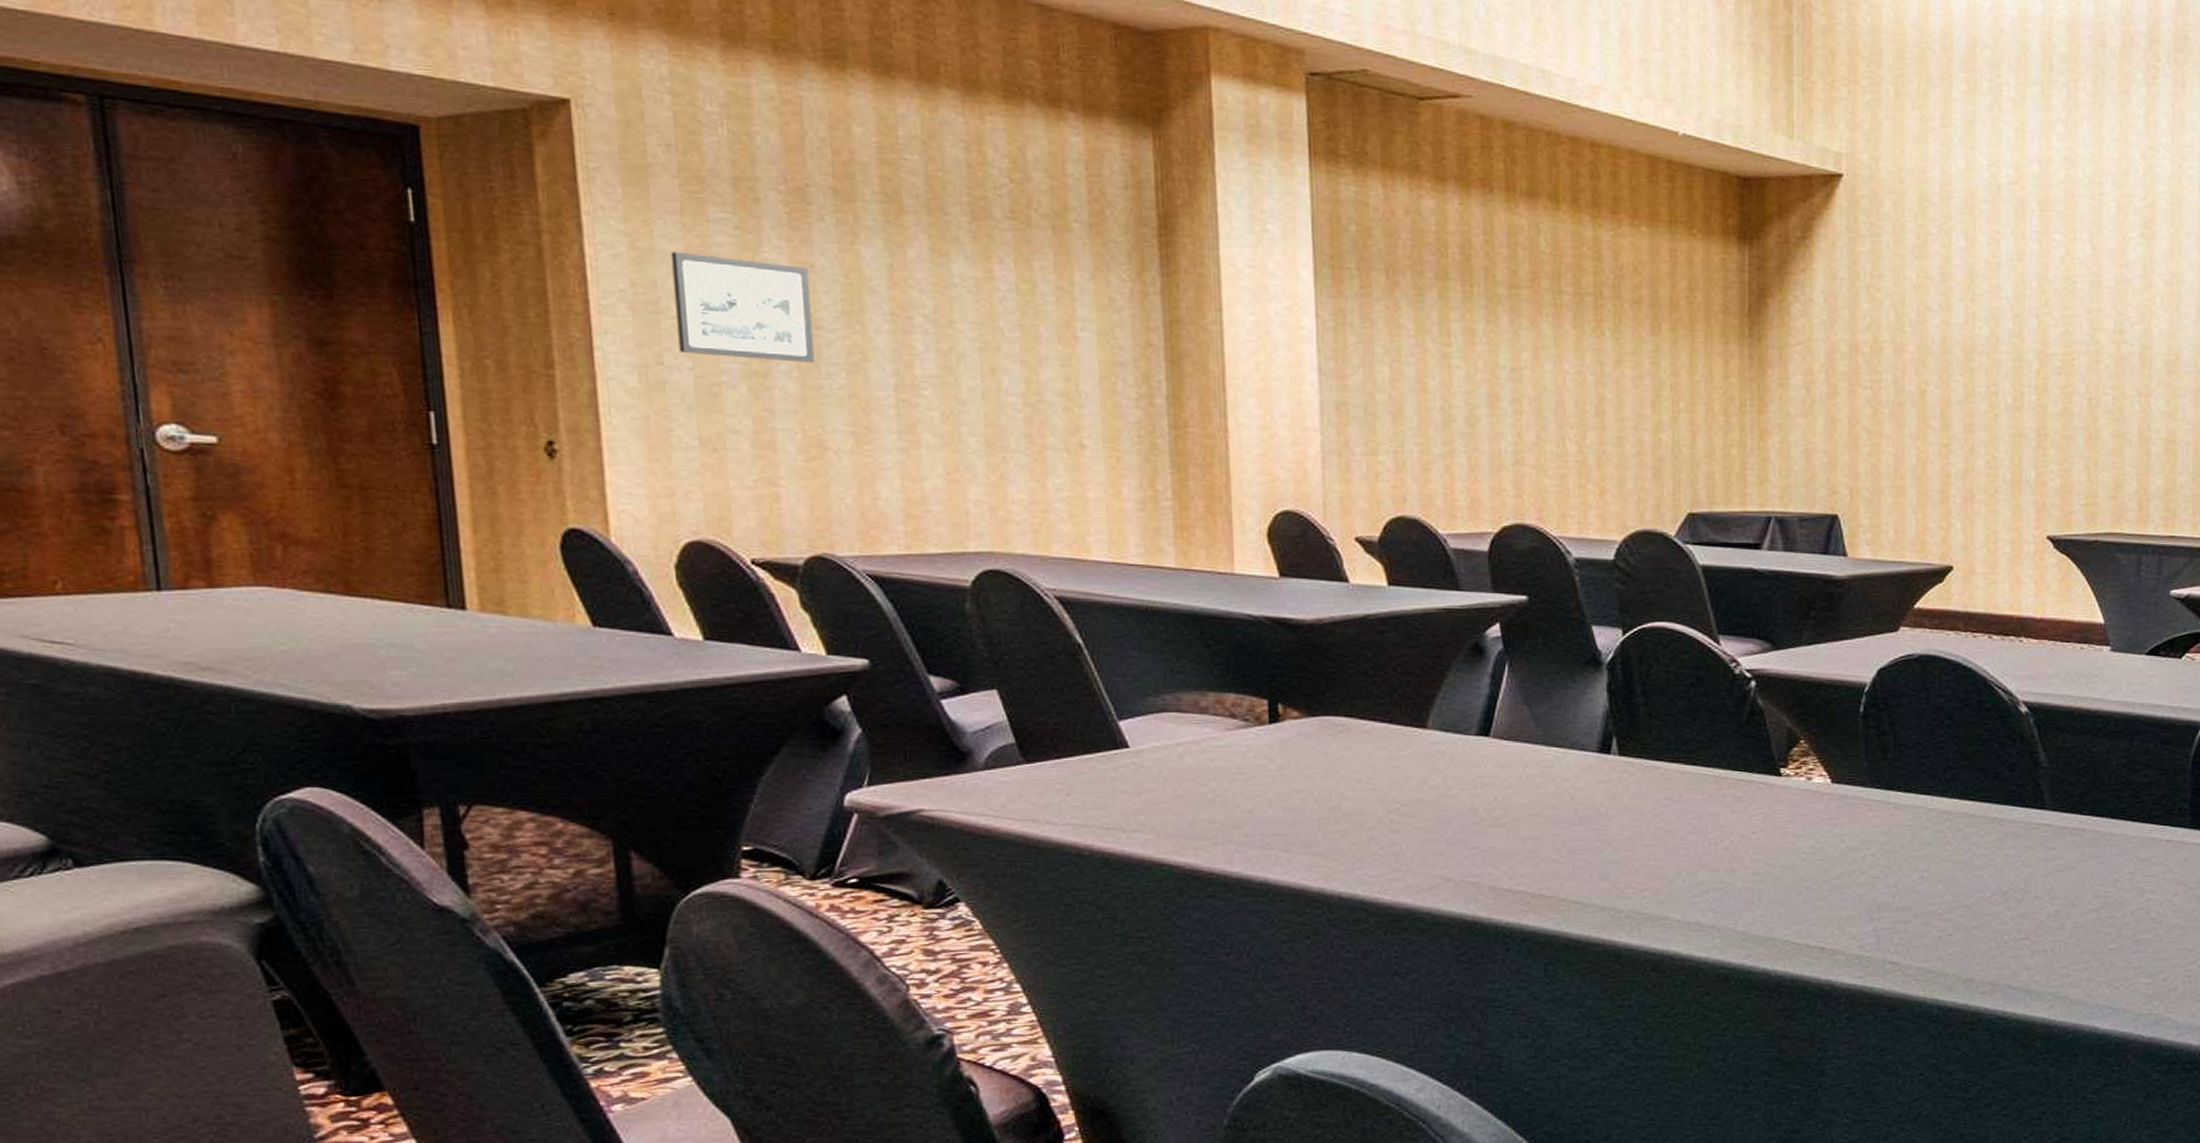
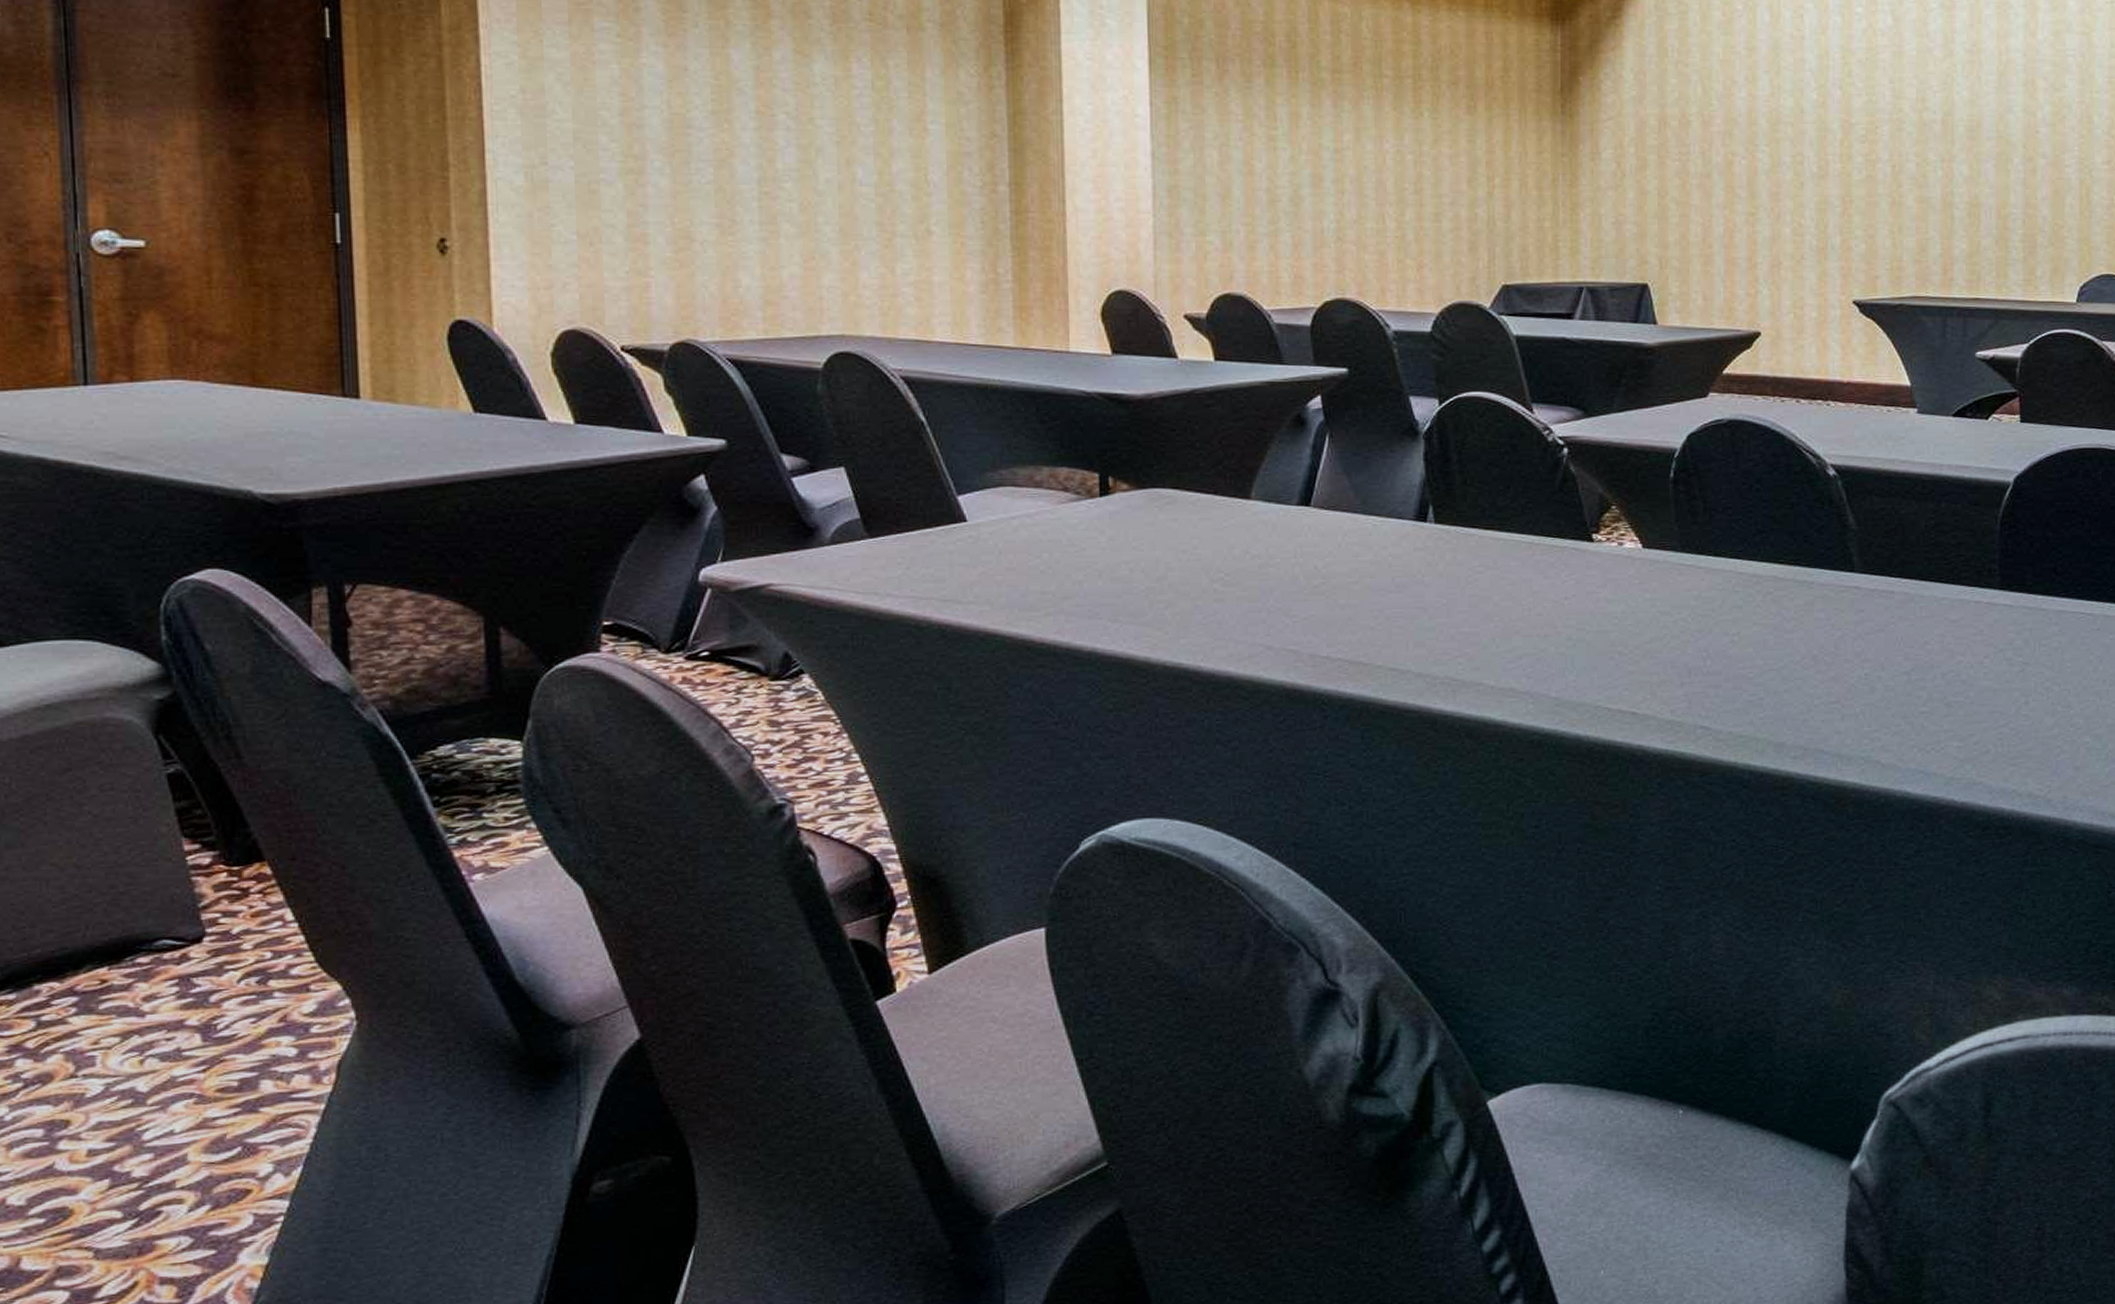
picture frame: present [671,251,814,363] -> none [558,59,685,160]

